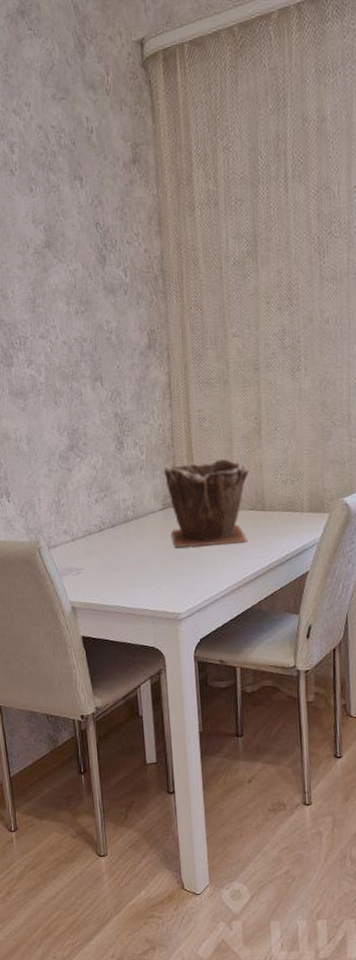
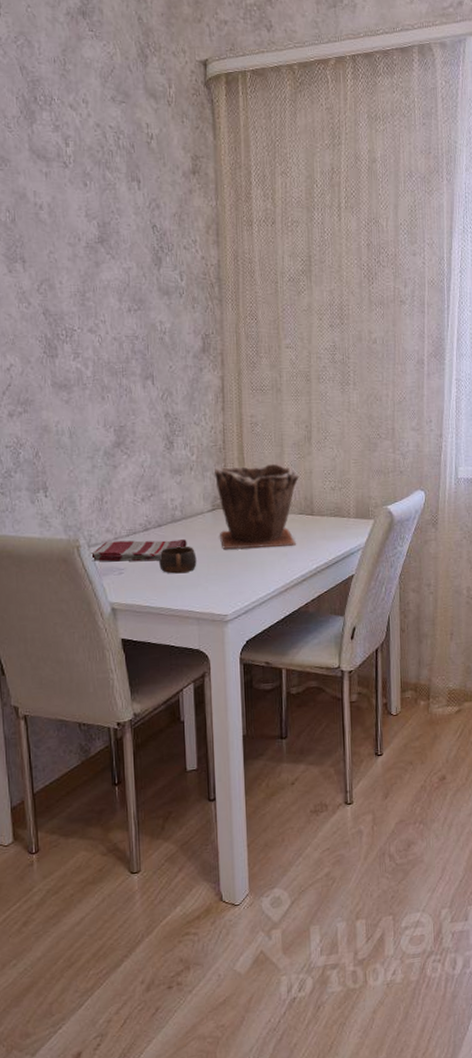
dish towel: none [51,539,140,563] -> present [91,539,187,562]
cup: none [113,545,150,573] -> present [159,546,197,574]

